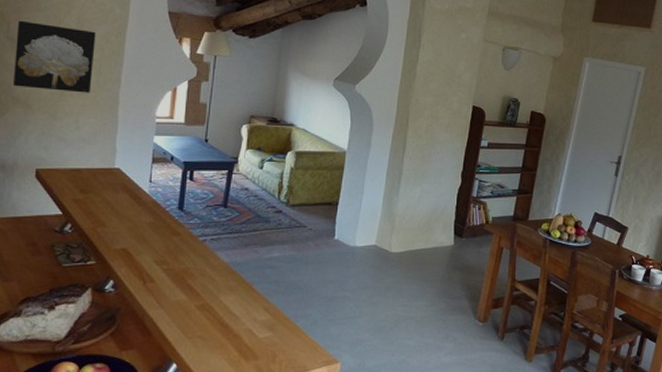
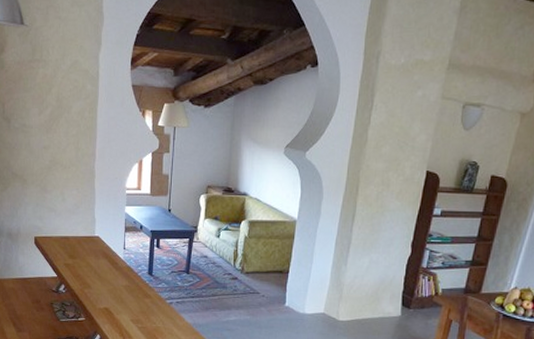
wall art: present [12,20,96,93] -> none [10,101,73,167]

